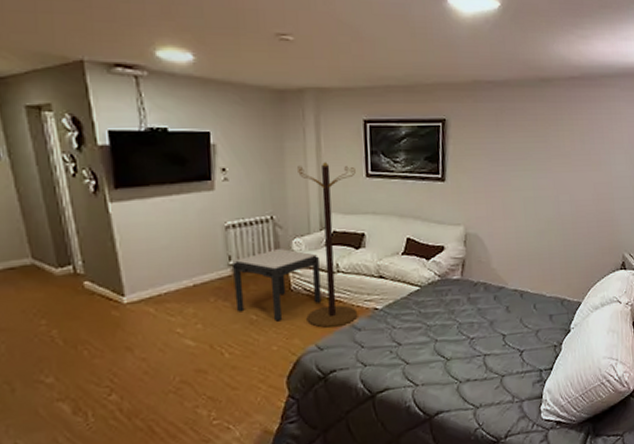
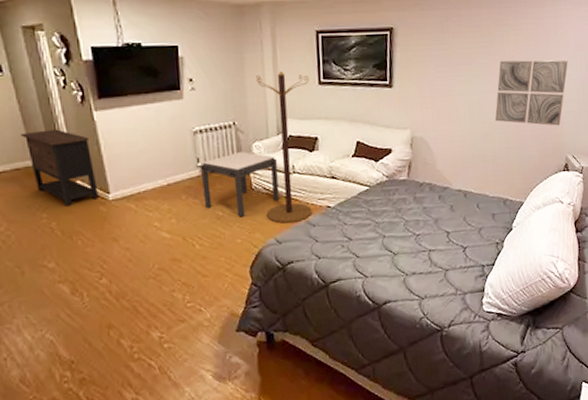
dresser: none [19,222,111,311] -> present [21,129,99,206]
wall art: none [551,155,623,223] -> present [495,60,568,126]

